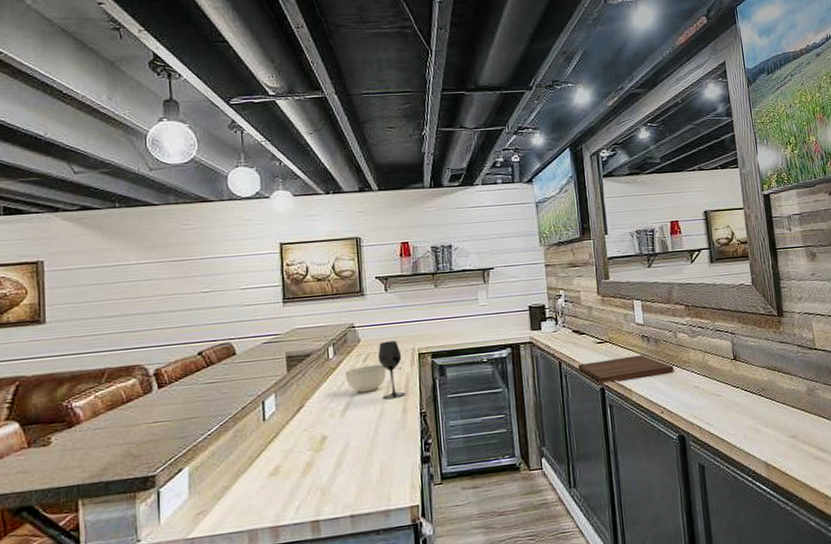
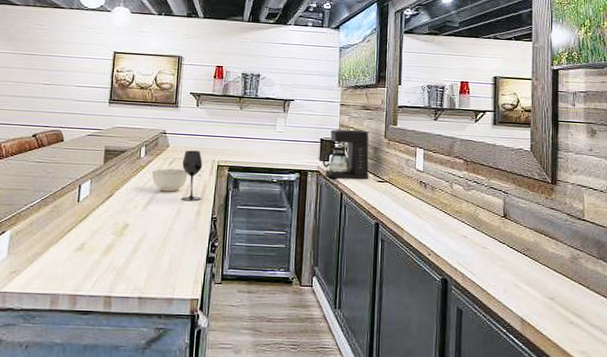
coffee maker: none [533,290,586,348] -> present [322,129,369,180]
cutting board: present [577,355,674,383] -> none [357,197,446,220]

